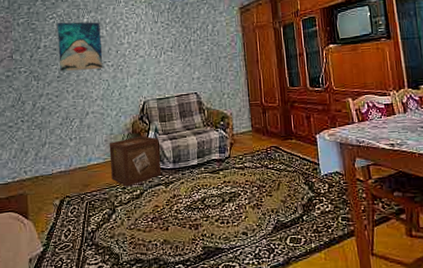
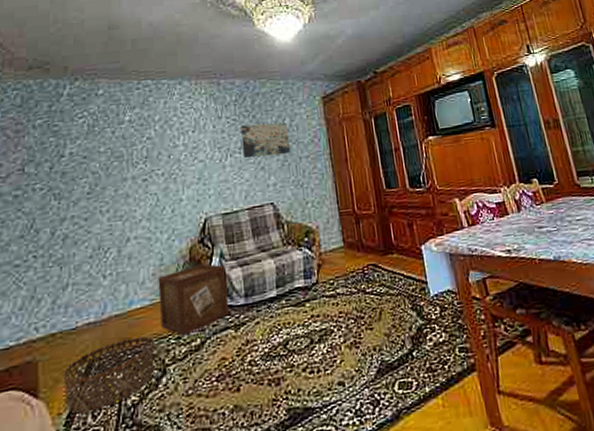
basket: none [44,185,108,233] -> present [63,336,156,414]
wall art: present [57,22,103,71] -> none [89,120,151,186]
wall art: none [172,28,213,56] -> present [240,122,292,158]

